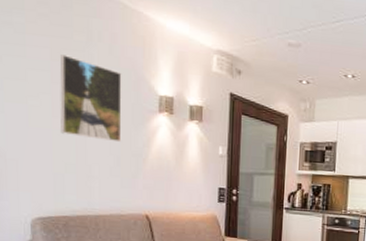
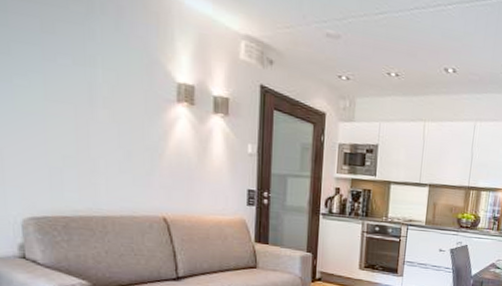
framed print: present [60,54,122,143] -> none [53,26,133,135]

